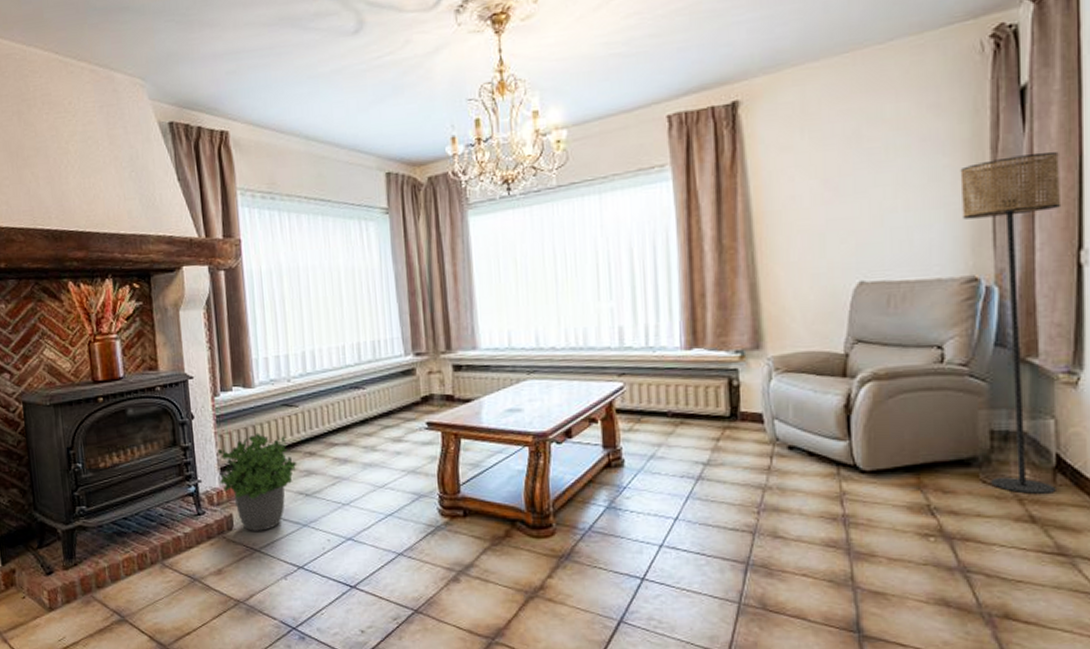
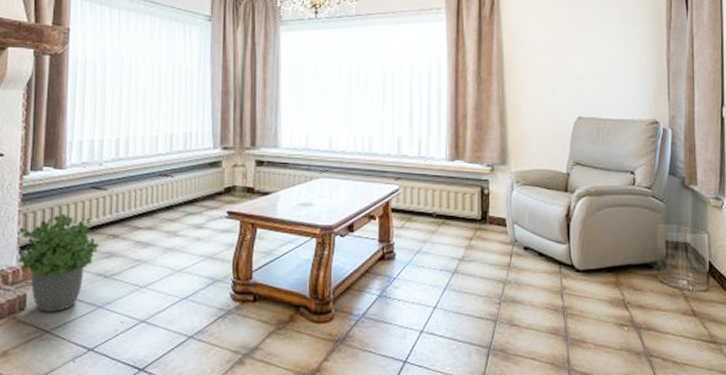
floor lamp: present [960,151,1062,494] -> none [646,33,711,293]

